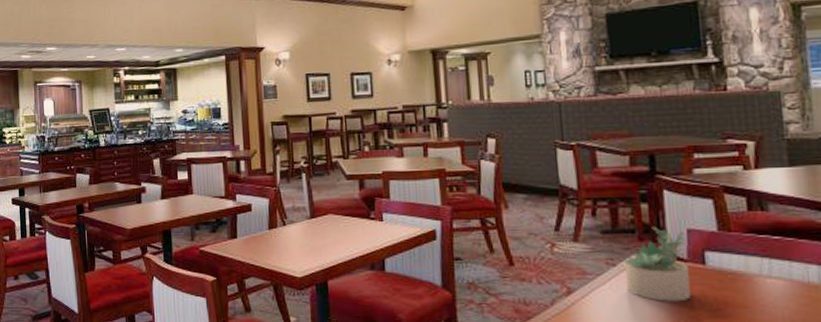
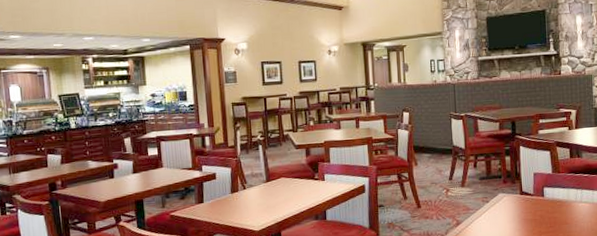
succulent plant: present [622,226,691,302] -> none [492,172,534,225]

